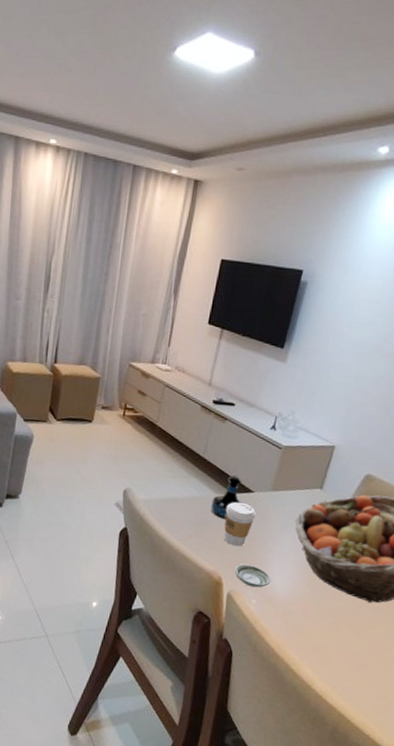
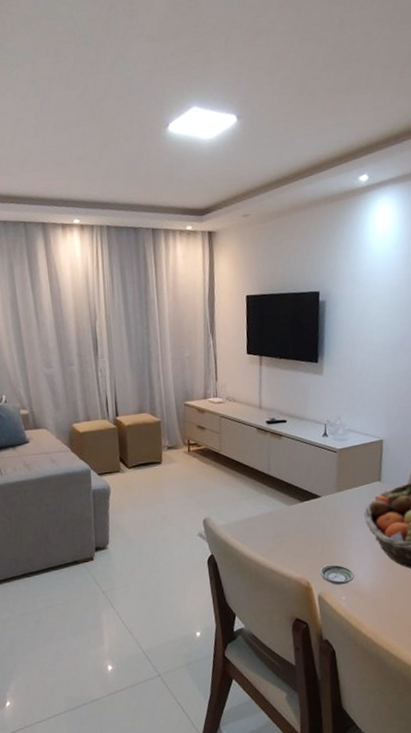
tequila bottle: present [211,475,244,520] -> none [285,485,314,528]
coffee cup: present [224,502,256,546] -> none [299,508,327,550]

